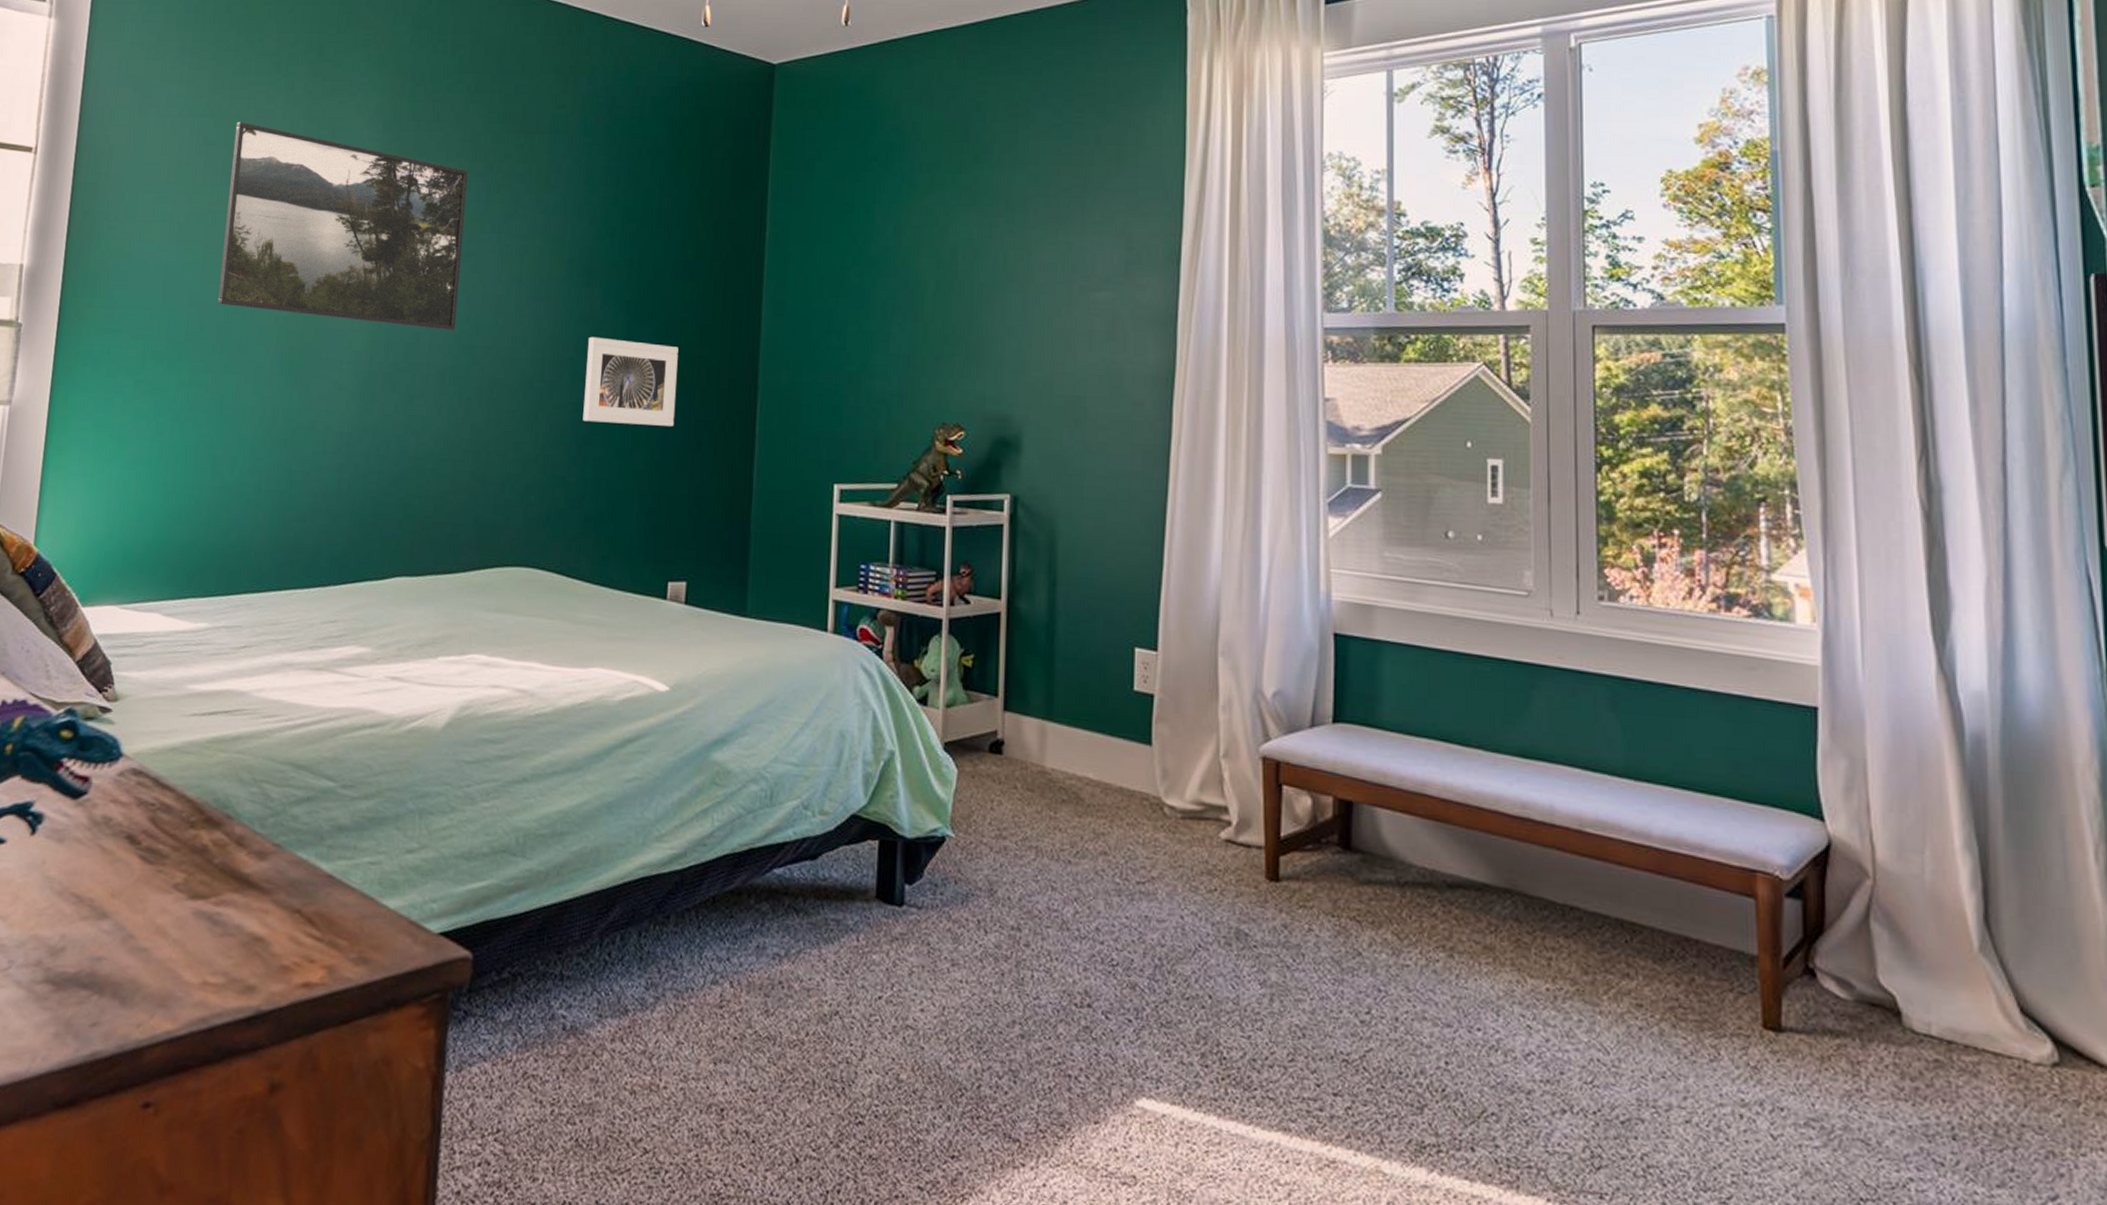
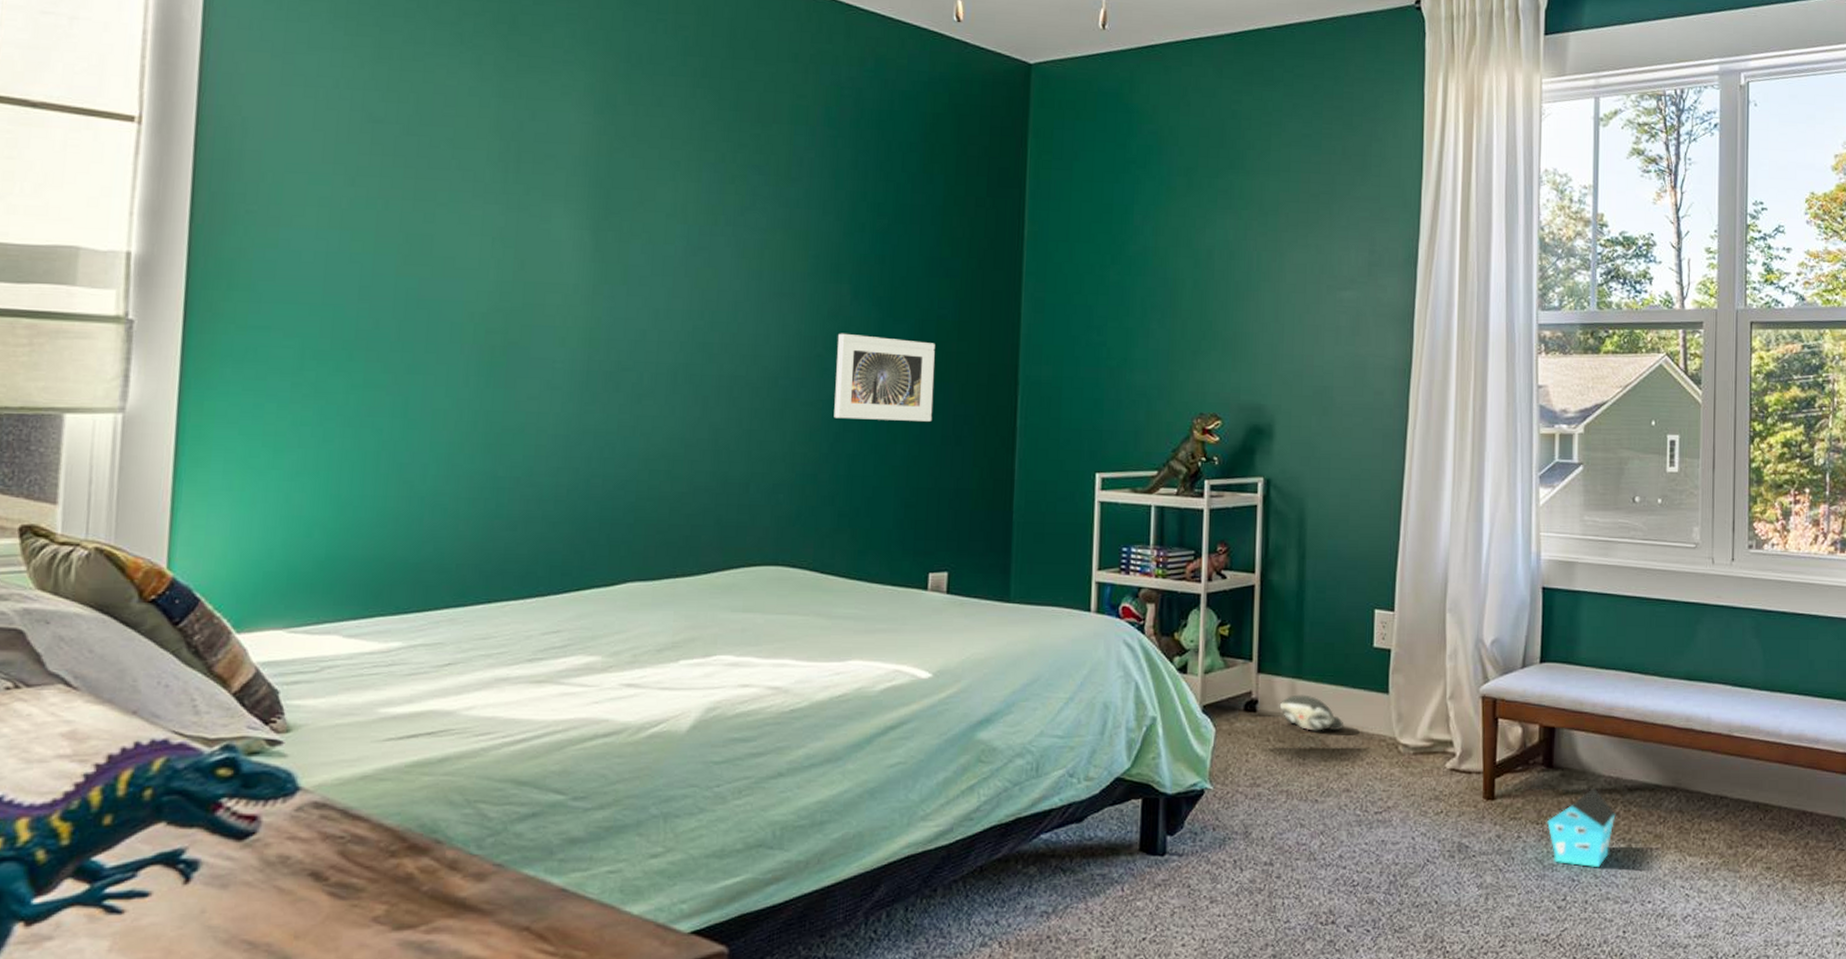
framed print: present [217,122,469,331] -> none [395,97,698,328]
plush toy: none [1029,738,1101,783] -> present [1280,694,1345,731]
toy house: none [1344,880,1432,978] -> present [1546,788,1616,867]

